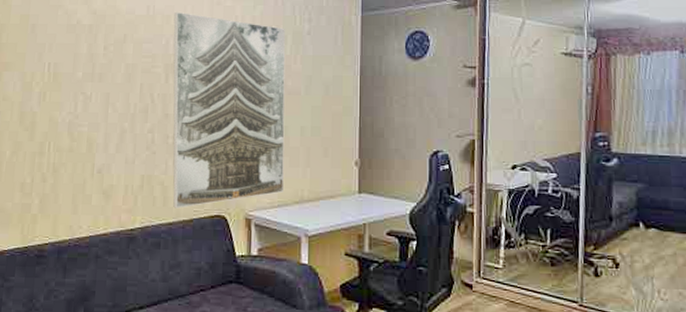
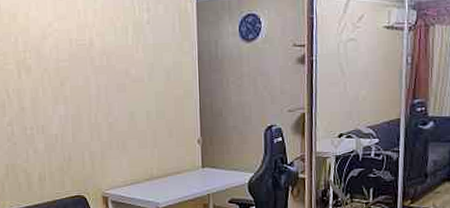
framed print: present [173,11,286,209] -> none [20,9,136,192]

